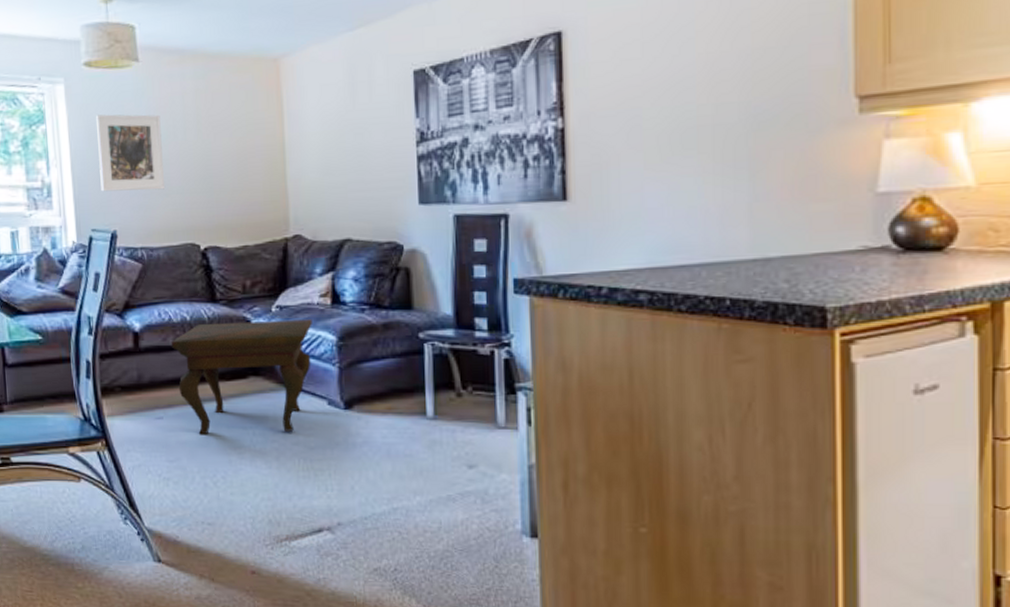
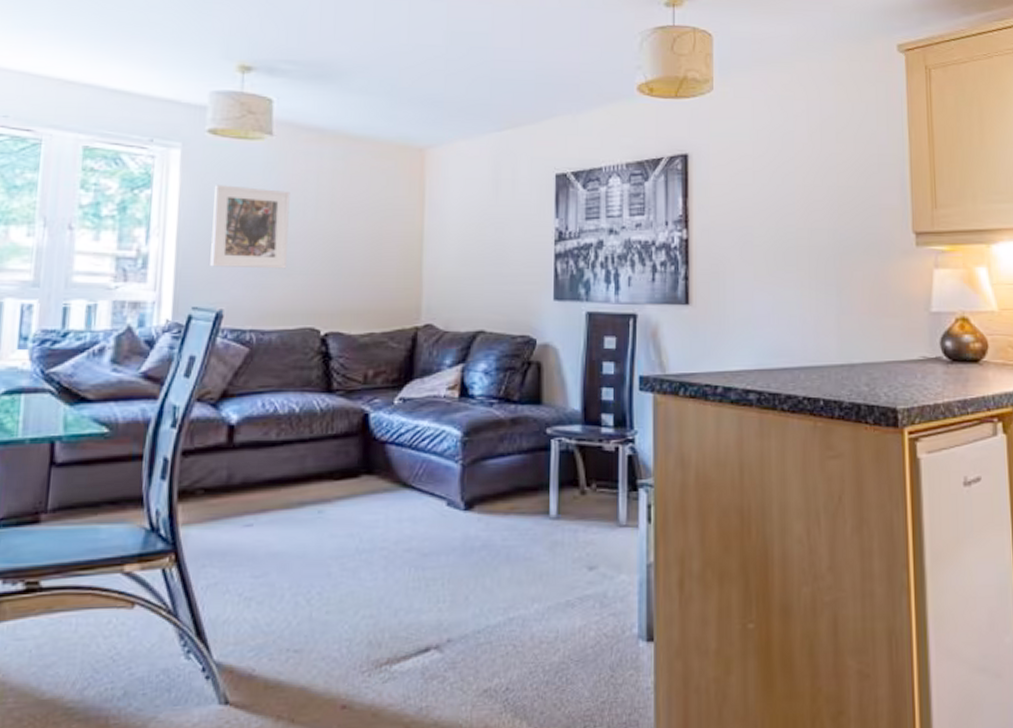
side table: present [171,319,312,435] -> none [273,413,437,544]

